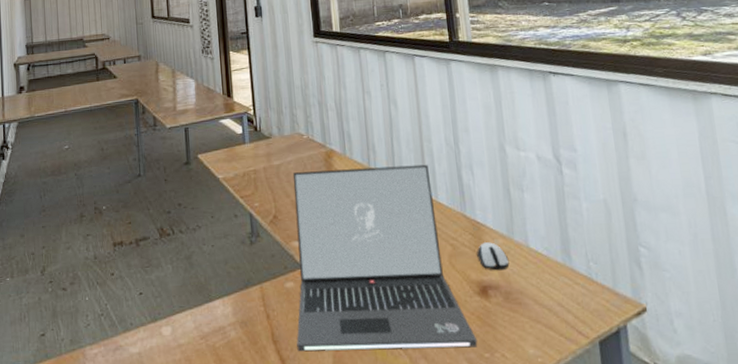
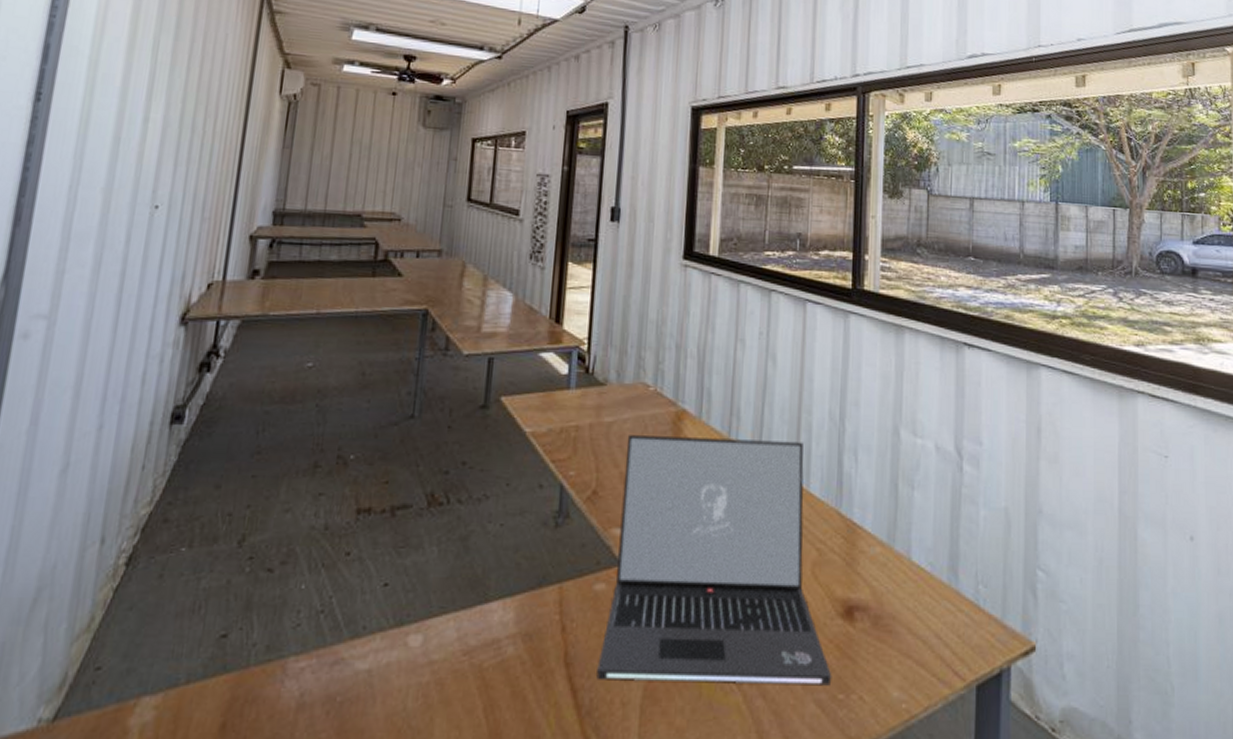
computer mouse: present [477,242,510,271] -> none [847,550,885,588]

